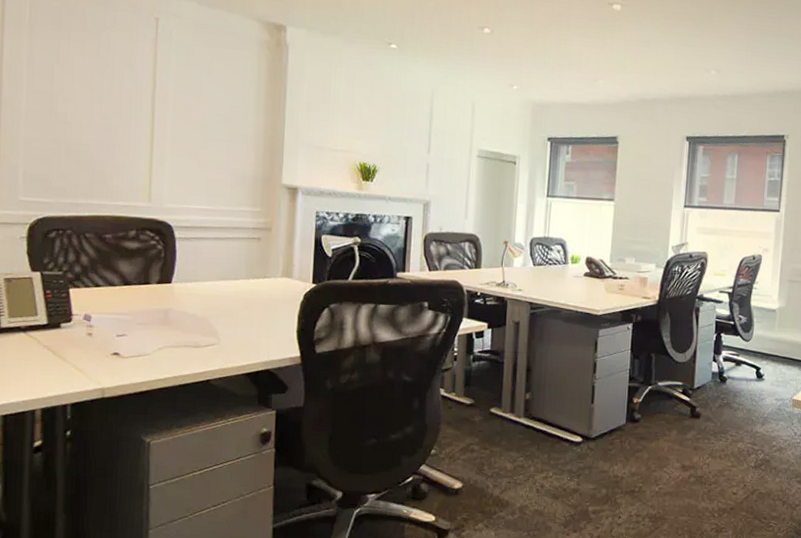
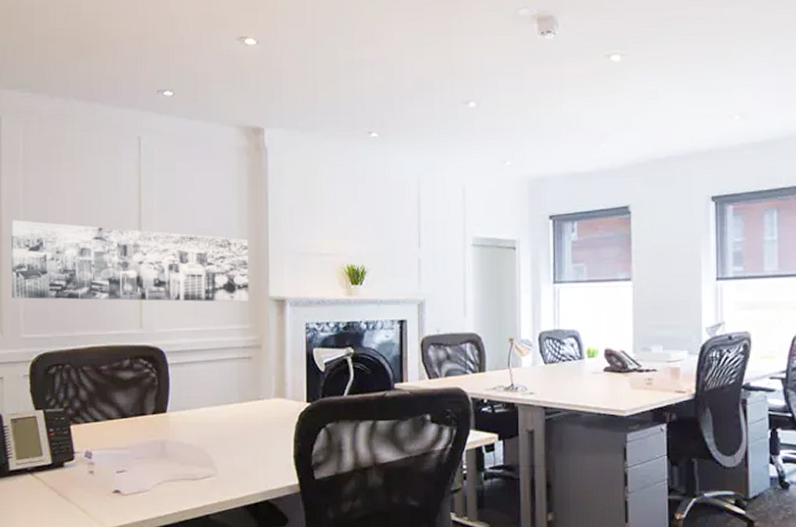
wall art: none [10,83,265,186] -> present [10,220,249,302]

